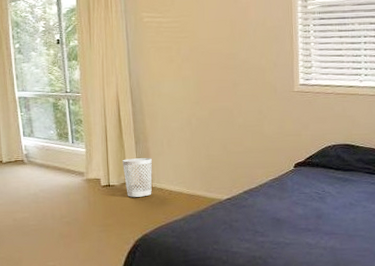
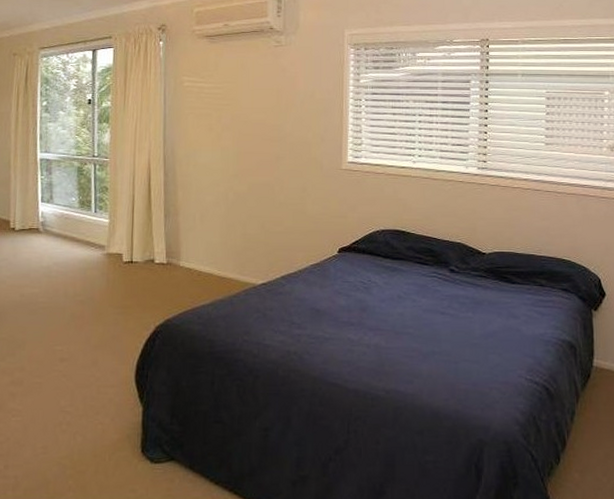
wastebasket: present [122,158,152,197] -> none [149,233,181,277]

